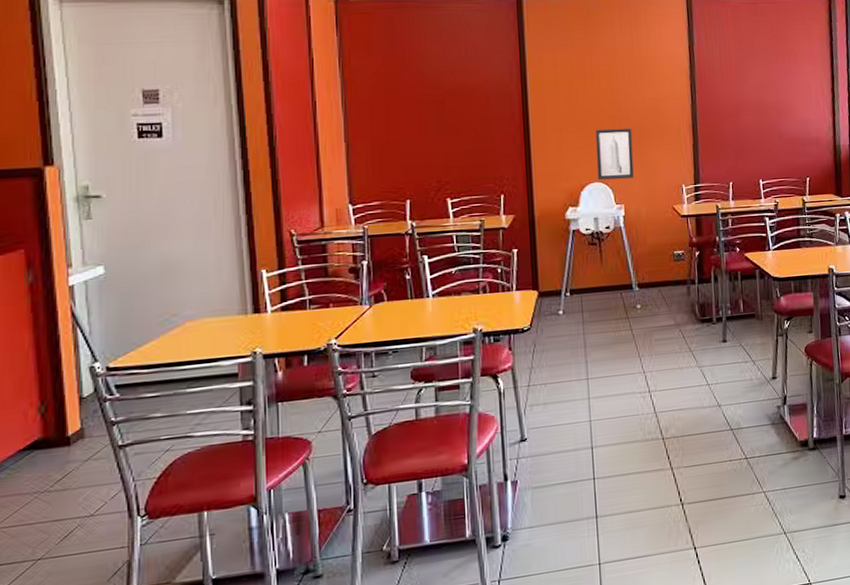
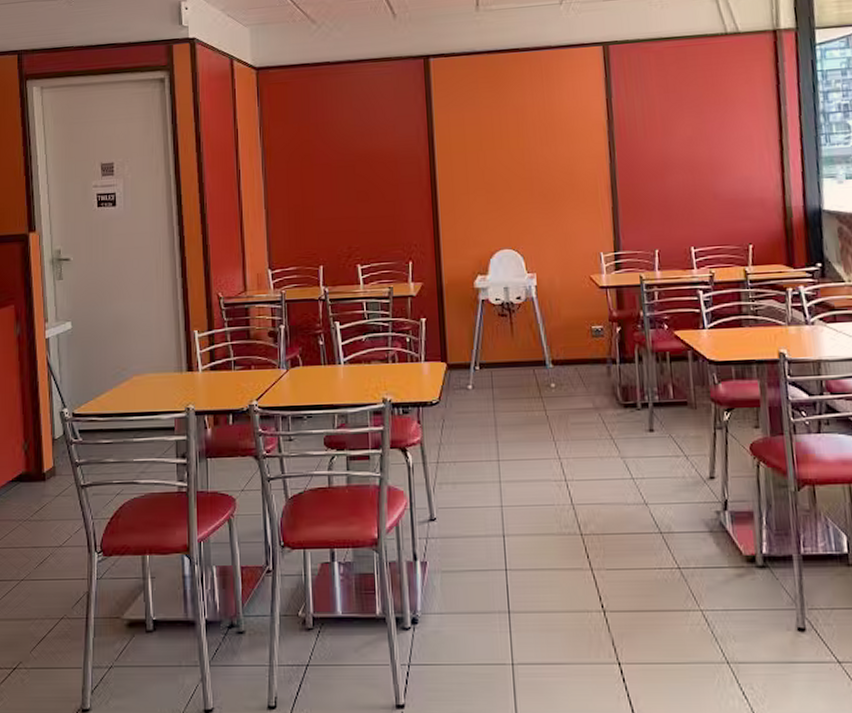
wall art: present [595,128,634,180] -> none [505,190,547,247]

